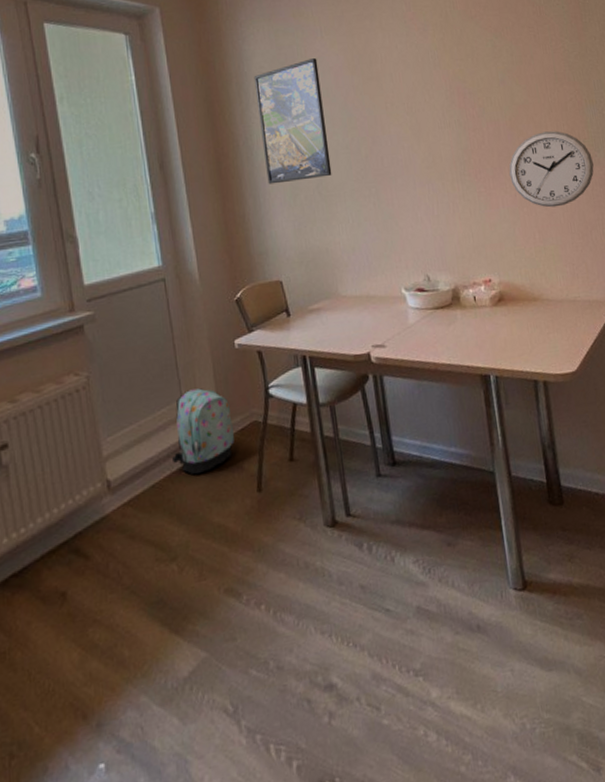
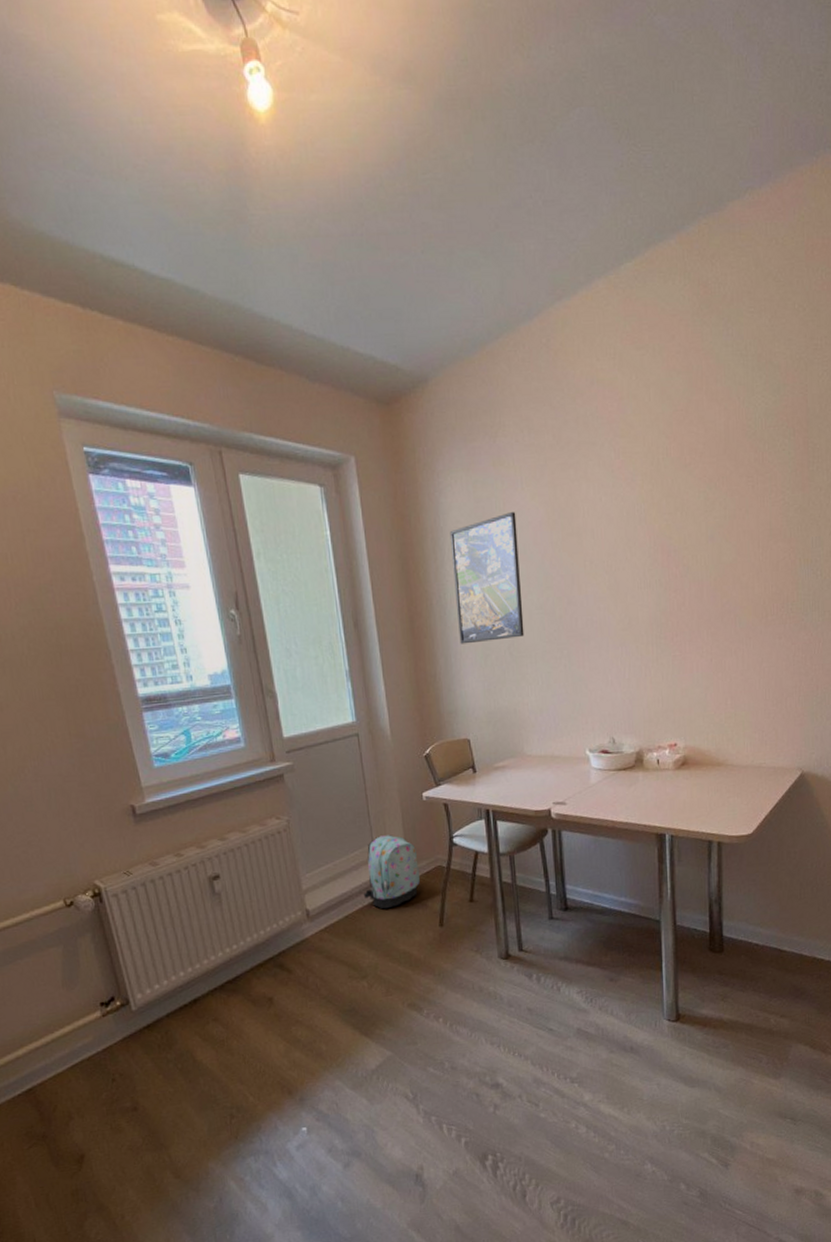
wall clock: present [509,131,594,208] -> none [708,592,799,673]

